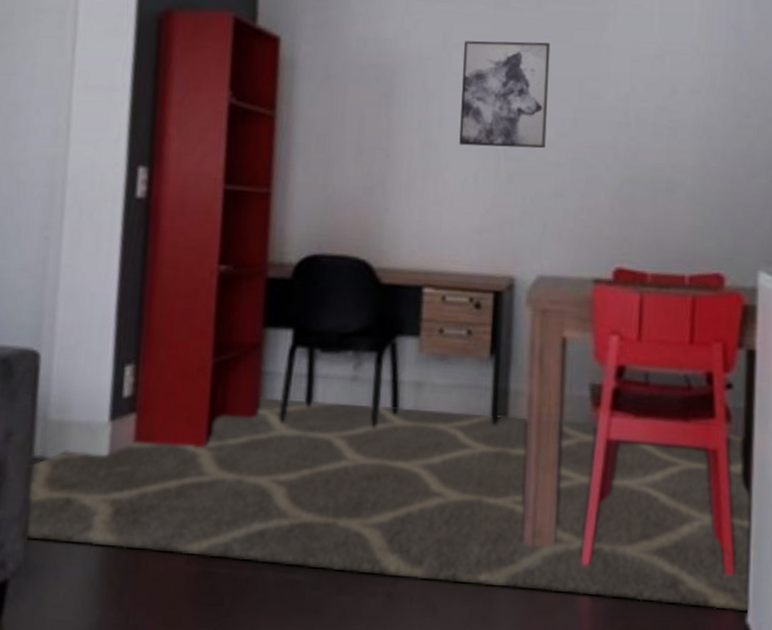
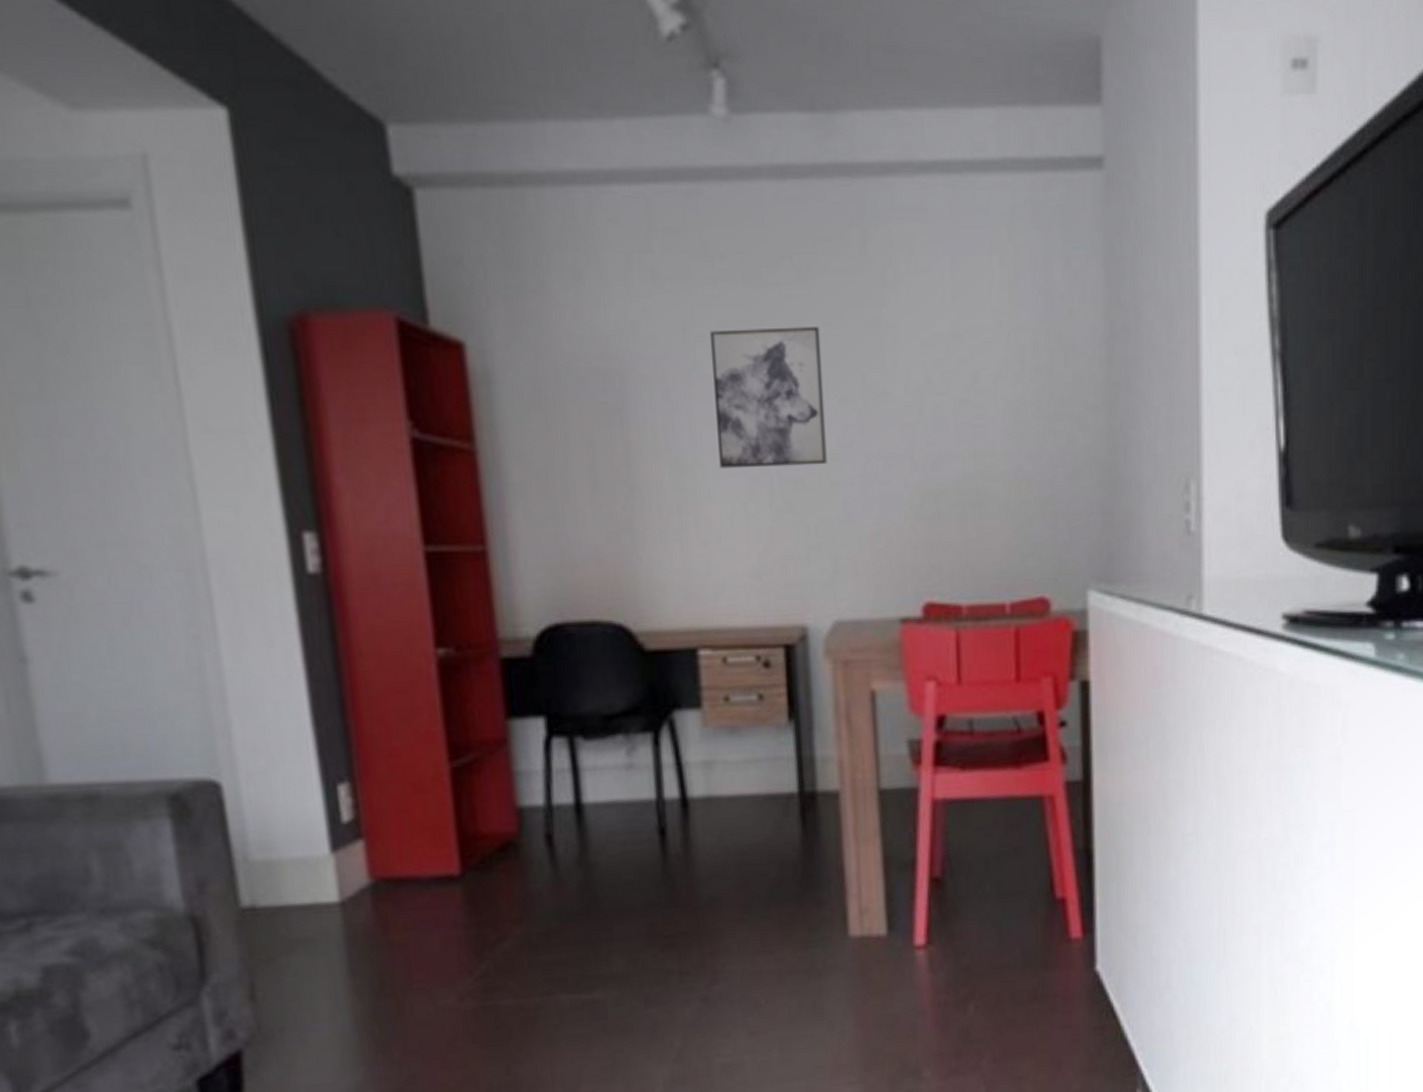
rug: present [26,397,751,611] -> none [239,776,1098,1002]

